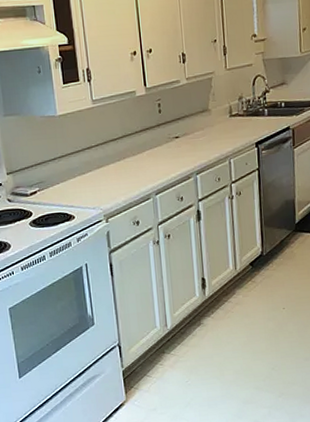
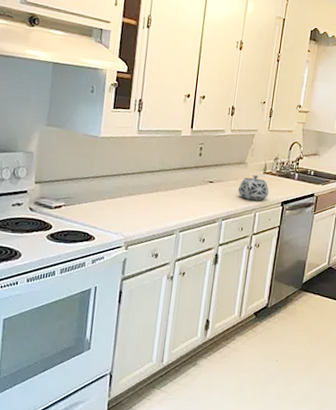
teapot: none [206,119,240,148] -> present [237,174,269,201]

